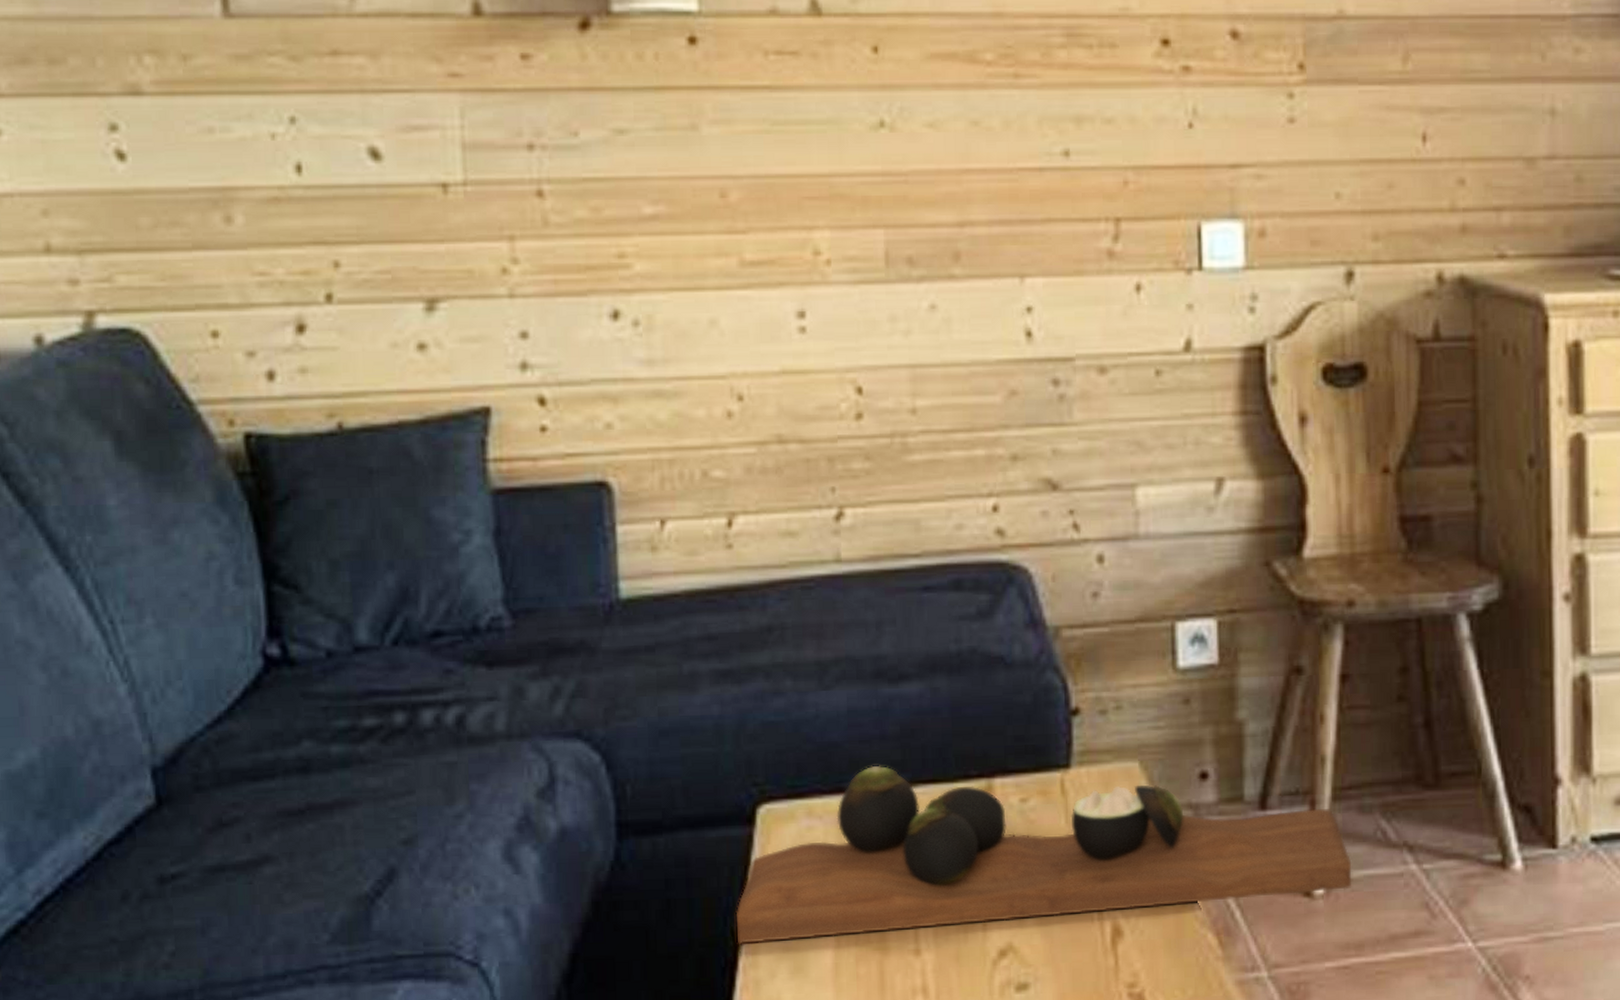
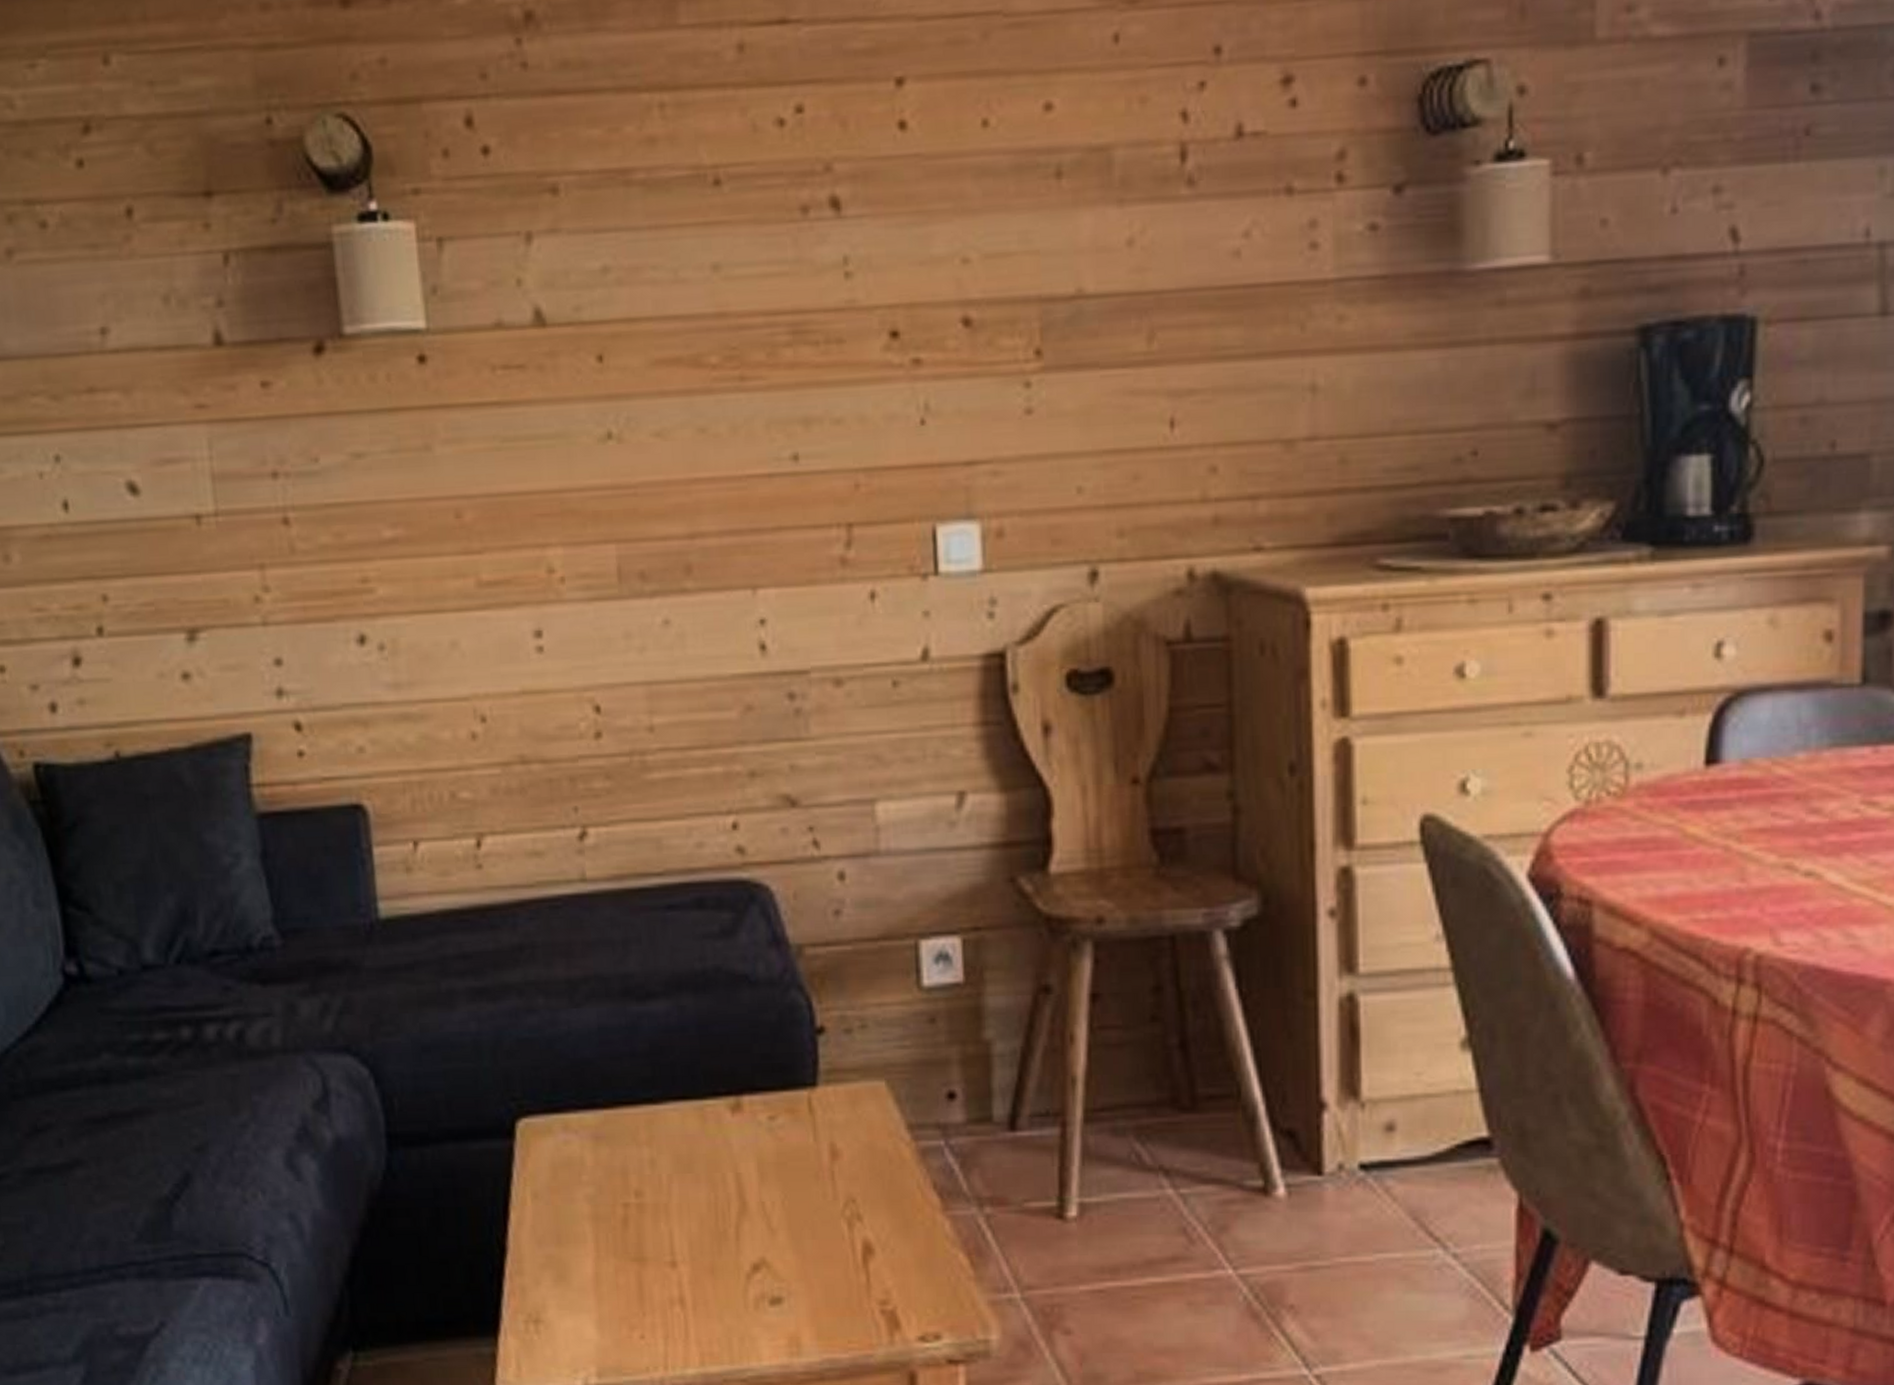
decorative tray: present [735,765,1352,944] -> none [500,1081,1106,1252]

